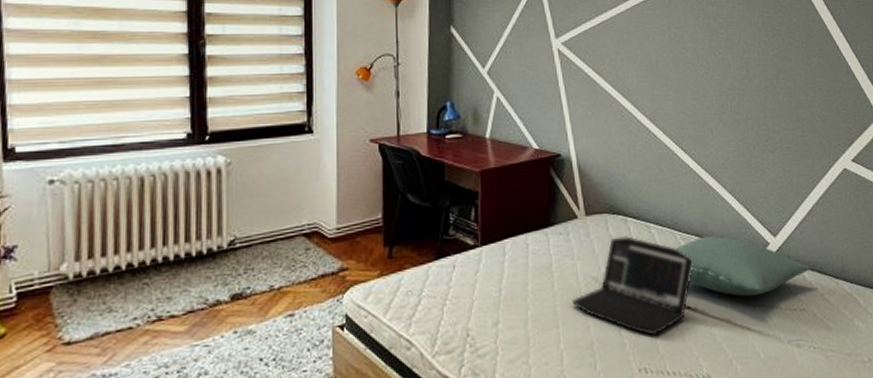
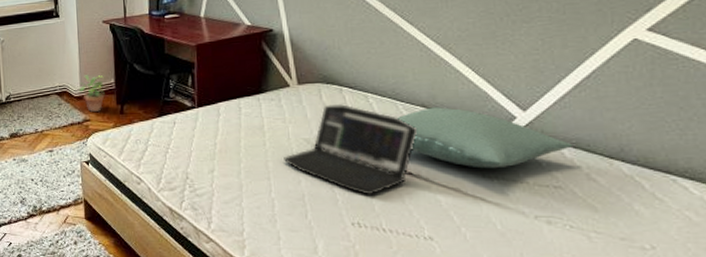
potted plant: none [334,208,370,259] -> present [78,75,105,113]

